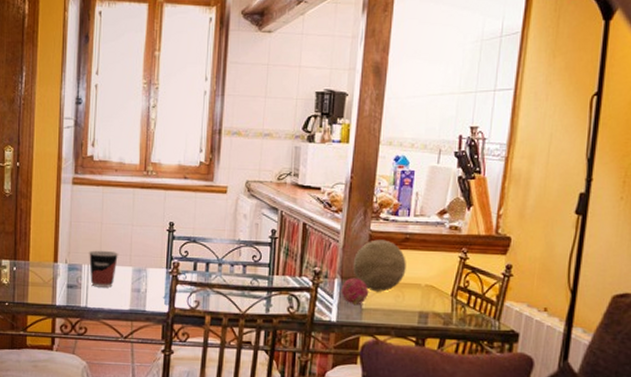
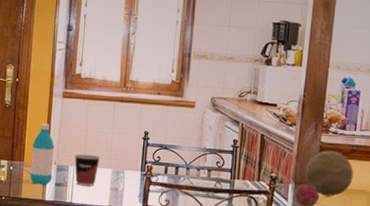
water bottle: none [37,216,65,287] -> present [30,124,55,185]

